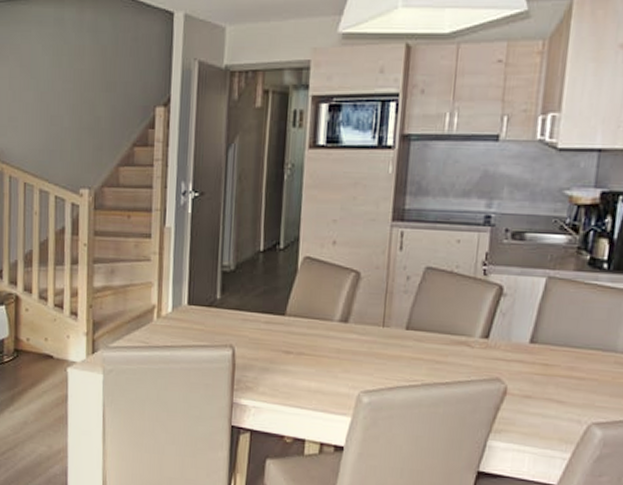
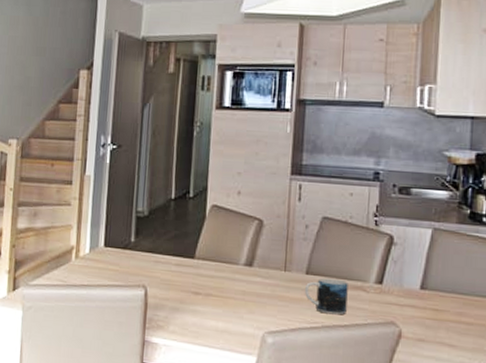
mug: none [403,333,452,372] -> present [304,278,348,315]

